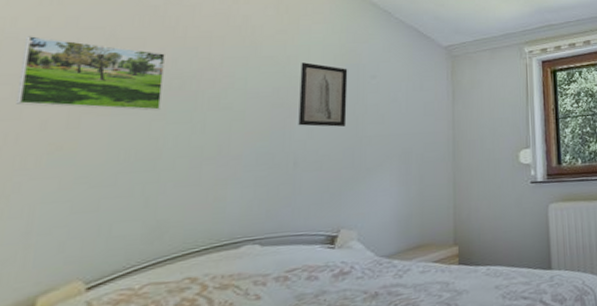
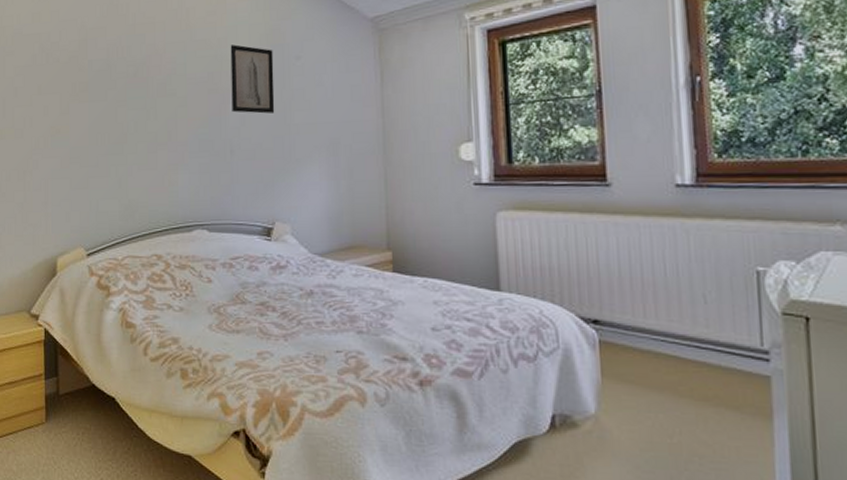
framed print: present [16,36,167,111] -> none [27,30,123,98]

